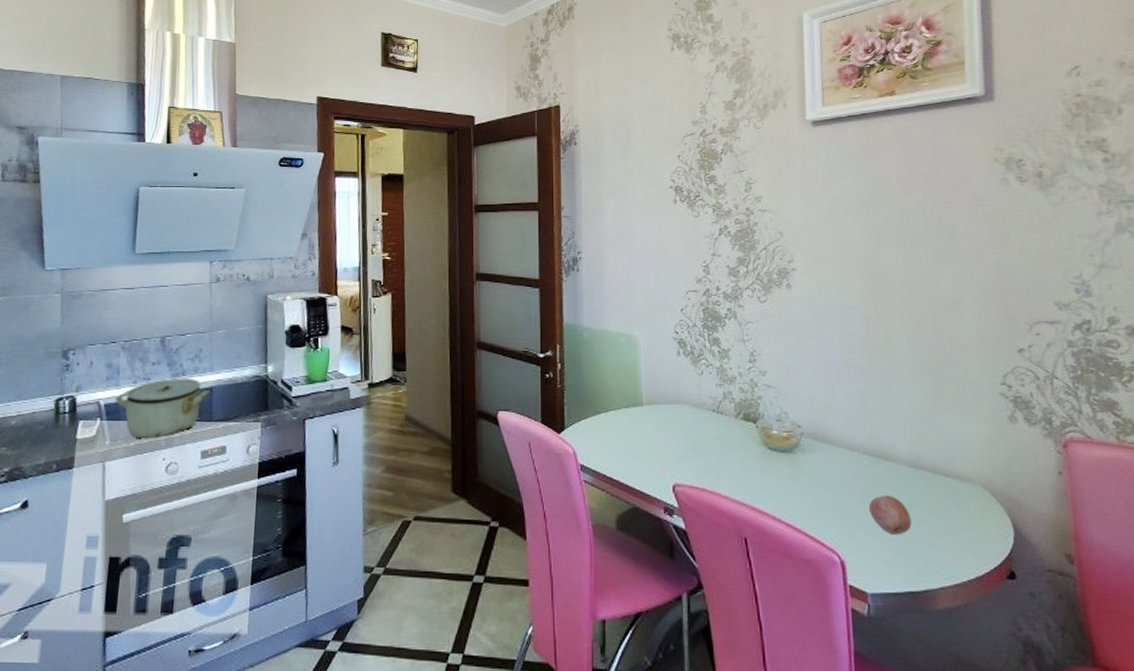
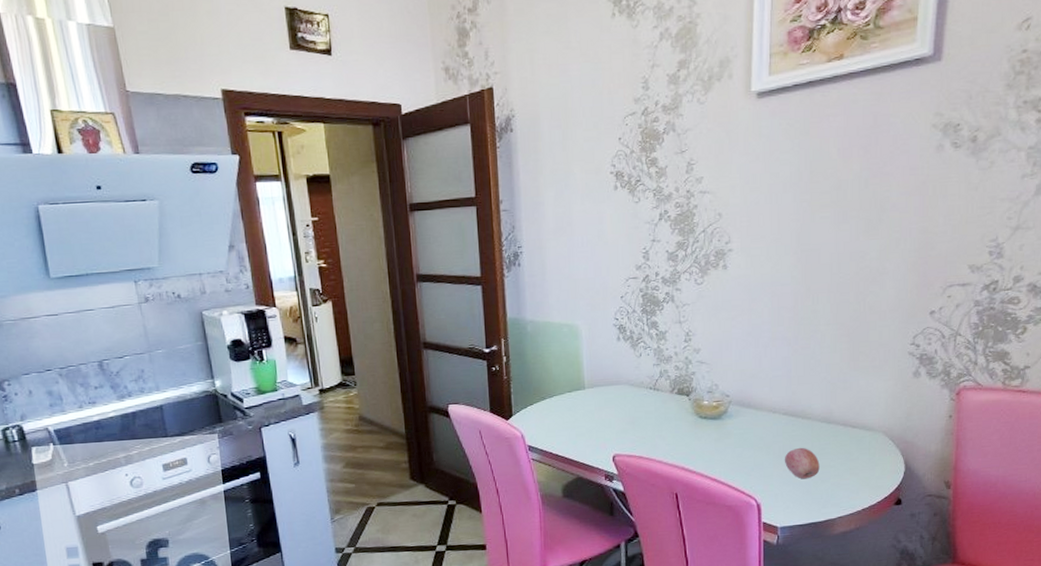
cooking pot: present [115,378,211,439] -> none [64,398,162,459]

